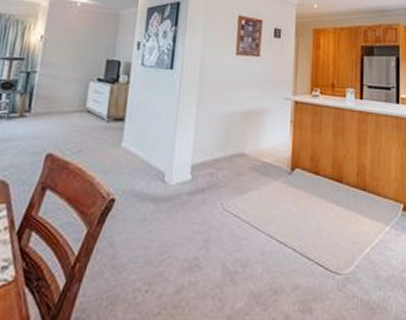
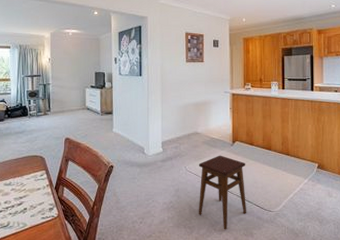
stool: none [234,187,308,304] -> present [198,155,247,230]

